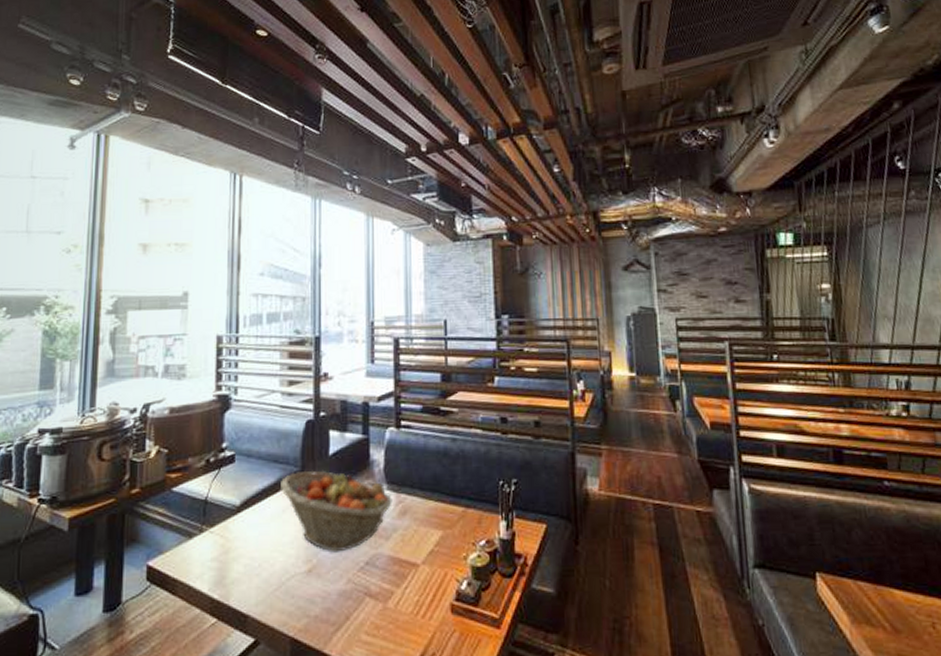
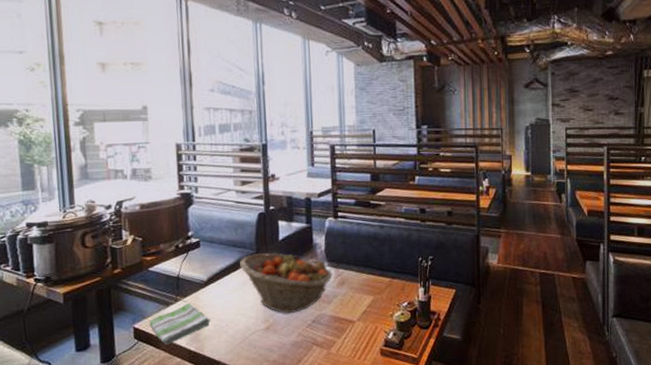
dish towel: none [166,535,240,590] -> present [149,303,211,345]

